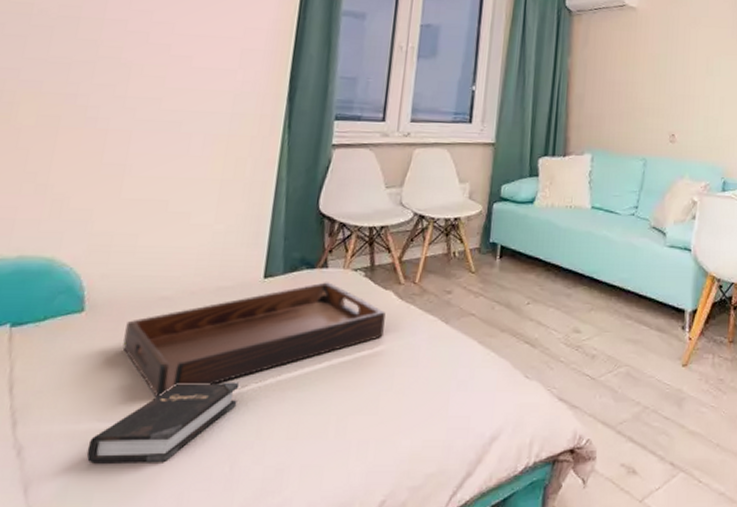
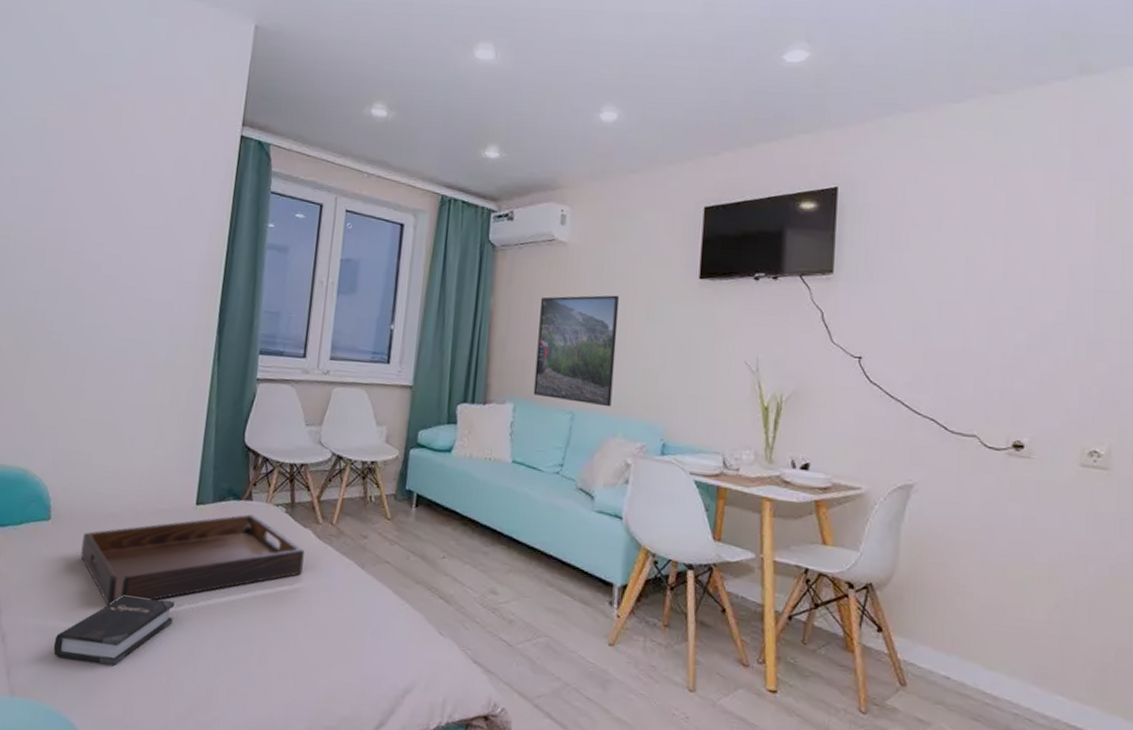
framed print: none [609,53,683,152] -> present [533,295,620,407]

